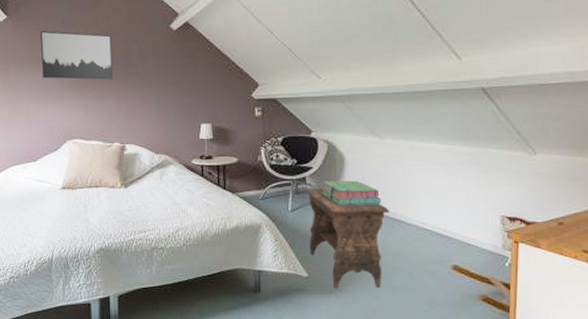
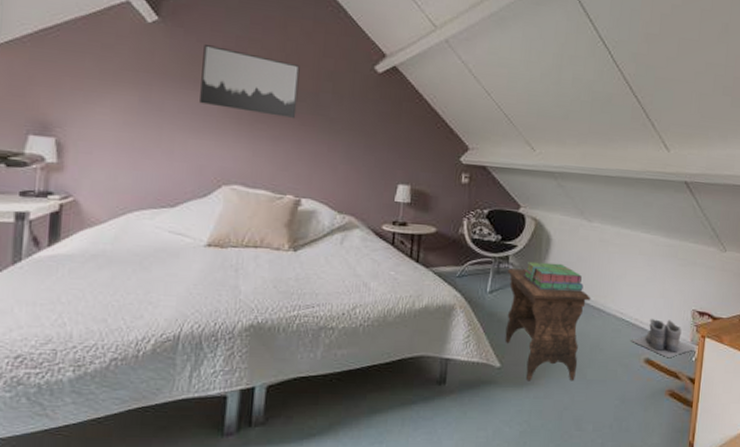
boots: none [435,227,508,265] -> present [630,319,696,359]

